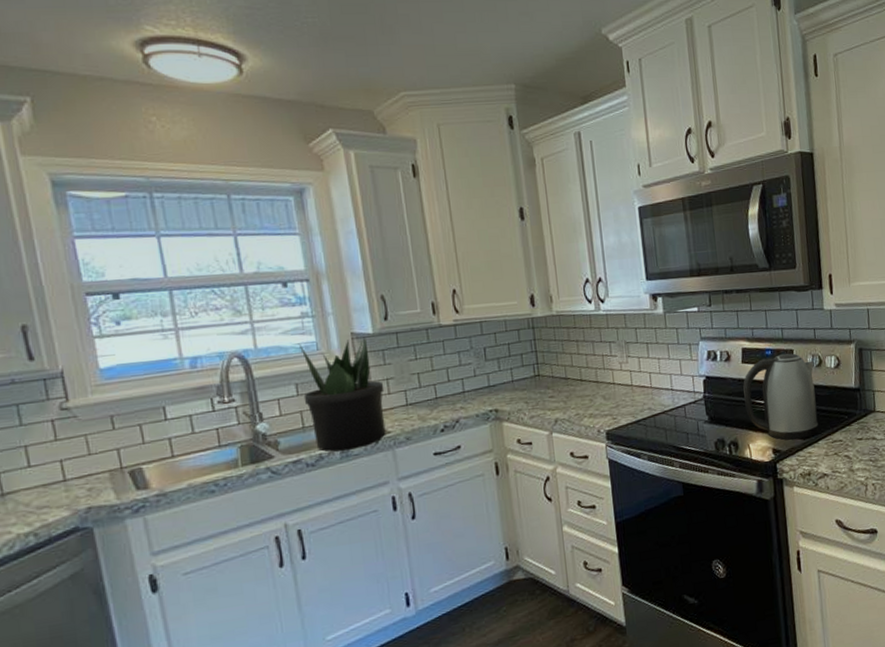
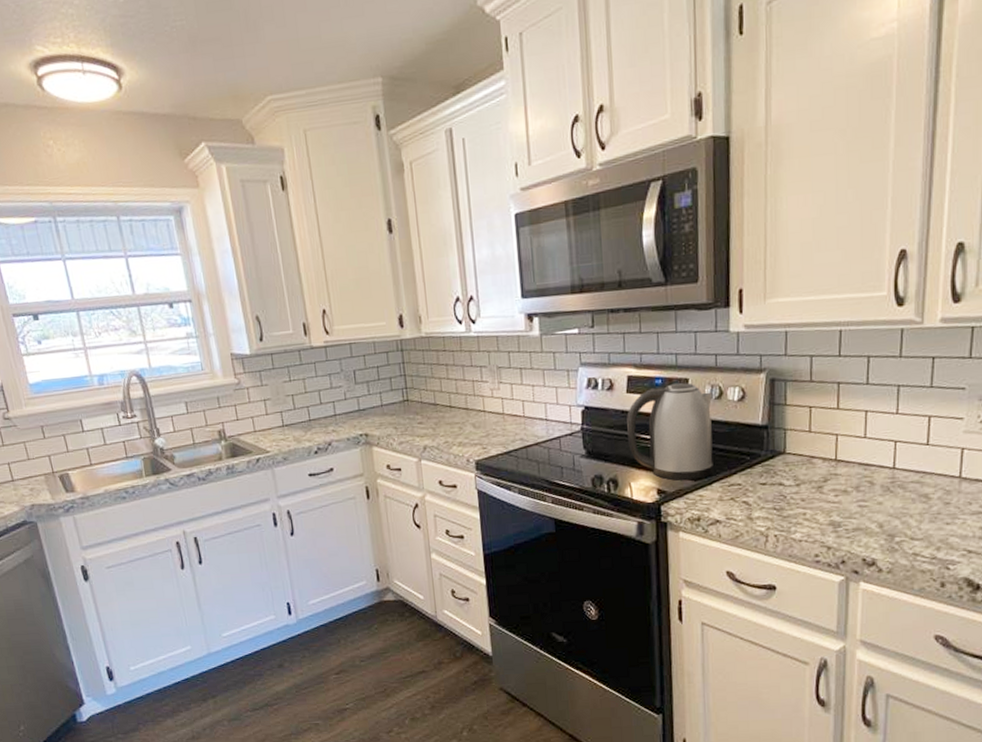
planter: present [298,338,386,453] -> none [185,359,266,469]

